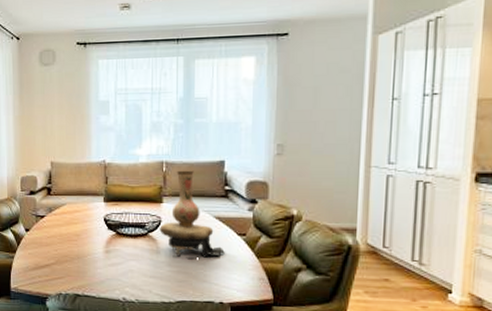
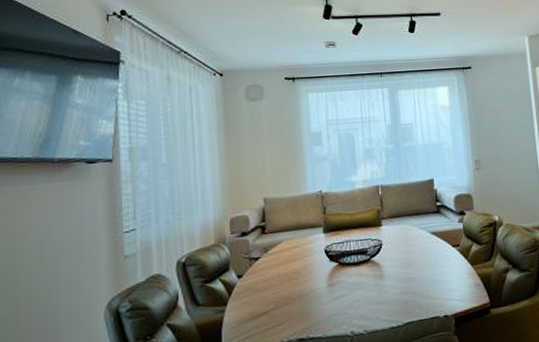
vase: present [159,170,225,260] -> none [381,191,443,280]

